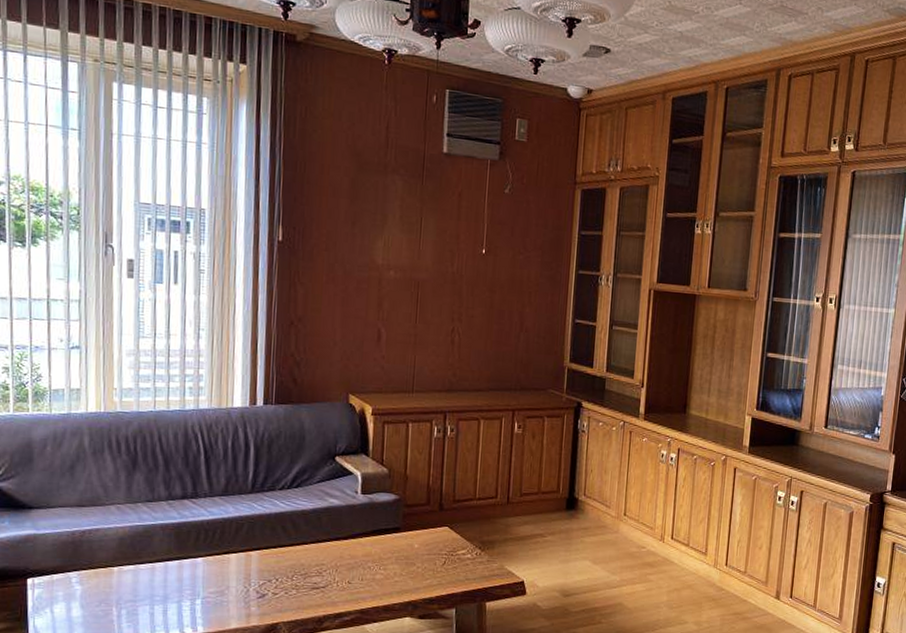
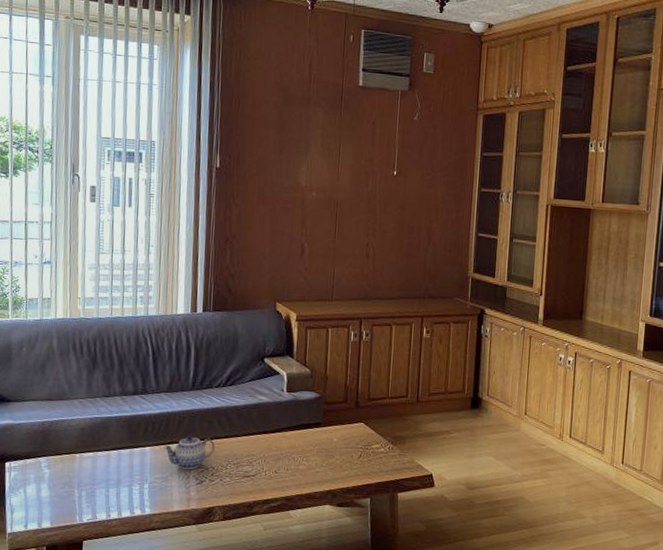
teapot: none [218,544,279,583] -> present [163,435,216,470]

